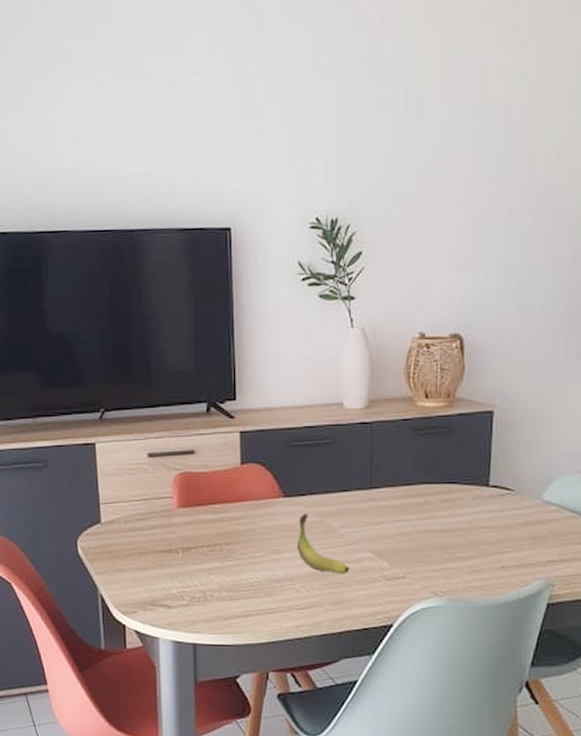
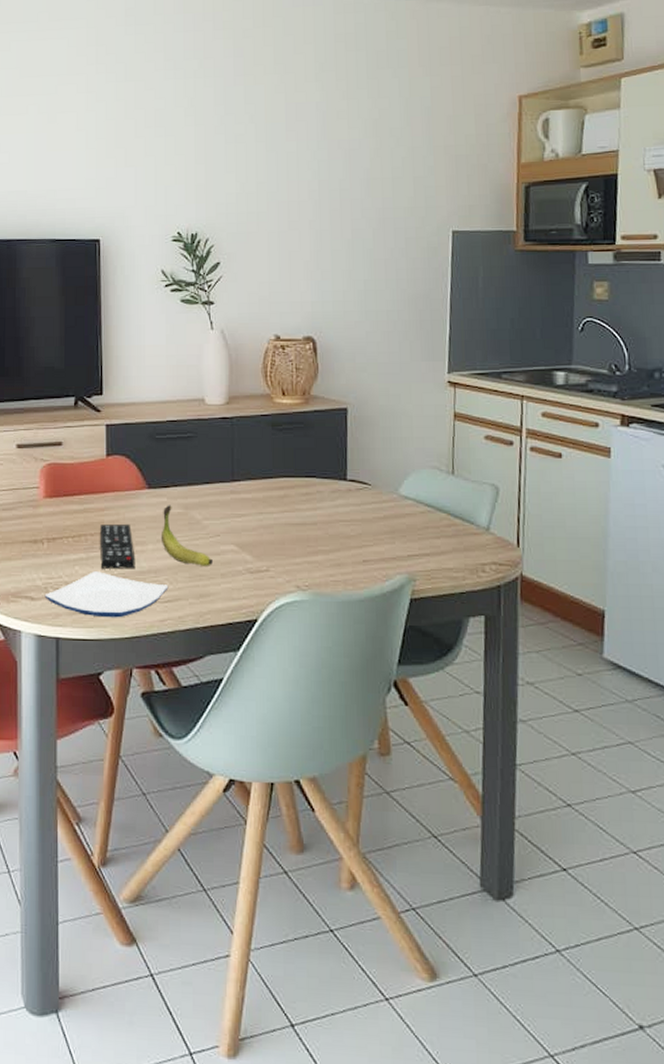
plate: none [180,580,305,625] -> present [44,571,169,618]
remote control: none [235,532,271,577] -> present [100,523,136,569]

